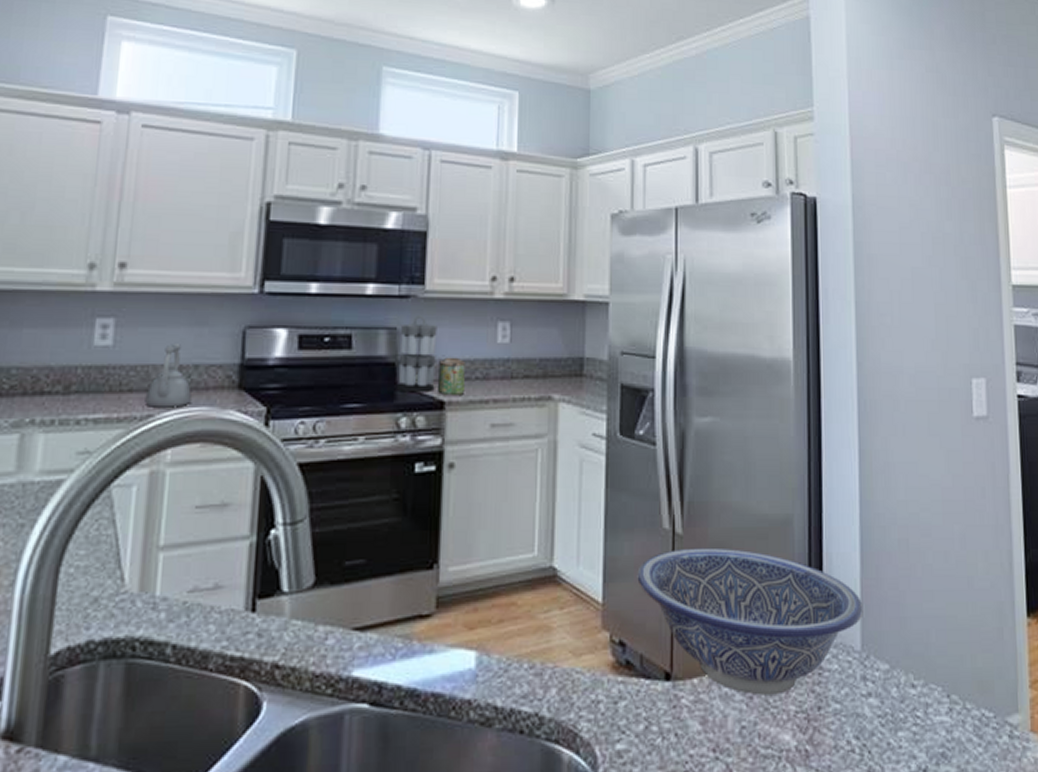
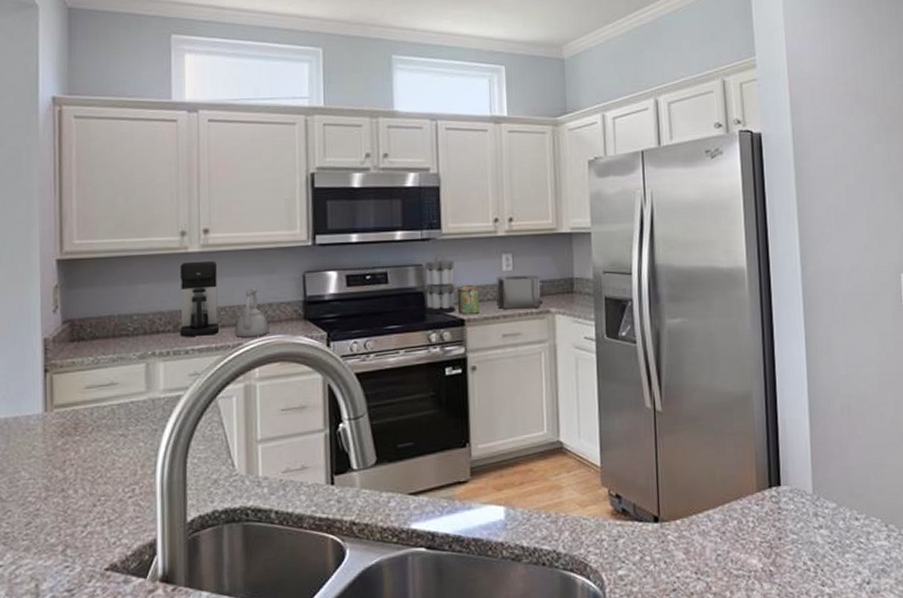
coffee maker: none [71,303,131,402] -> present [180,260,220,337]
toaster: none [487,349,544,394] -> present [496,275,543,311]
decorative bowl: present [637,547,863,696] -> none [627,420,814,531]

